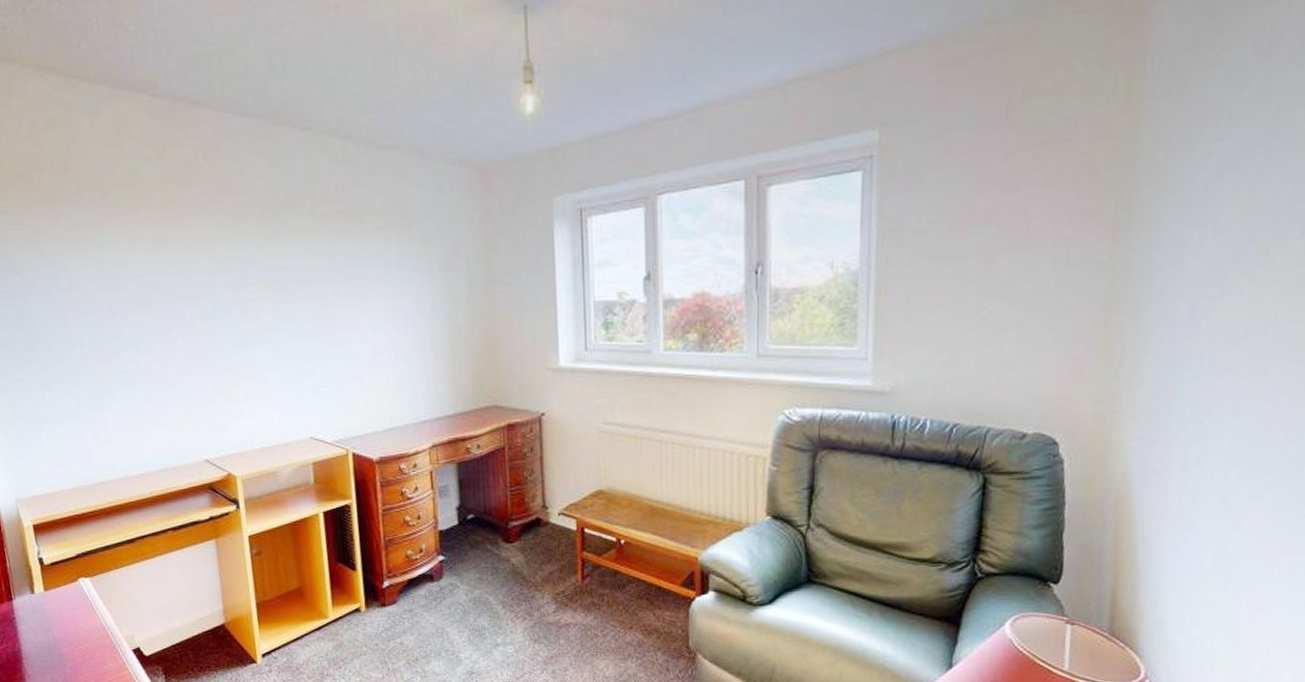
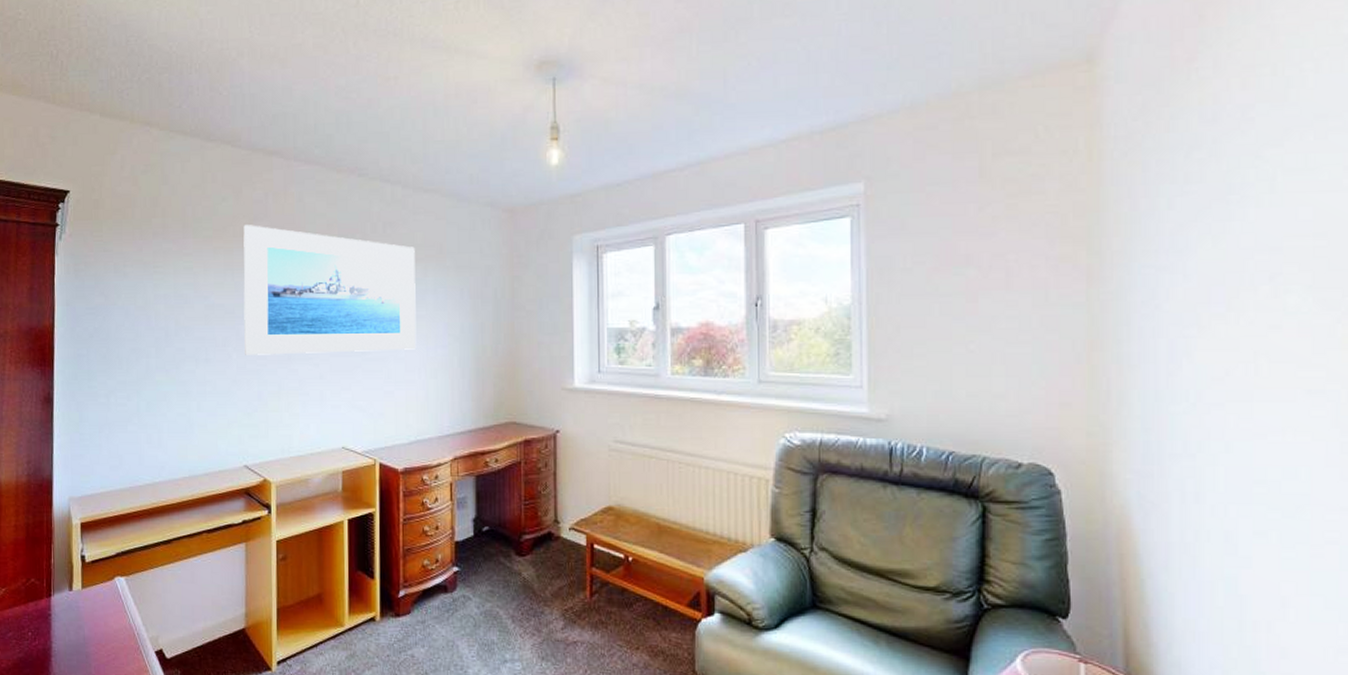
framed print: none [172,190,384,341] -> present [243,225,417,355]

